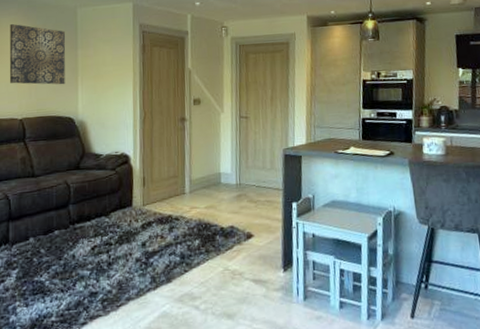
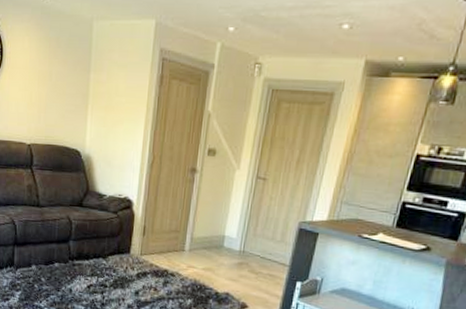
wall art: present [9,23,66,85] -> none [19,32,79,112]

